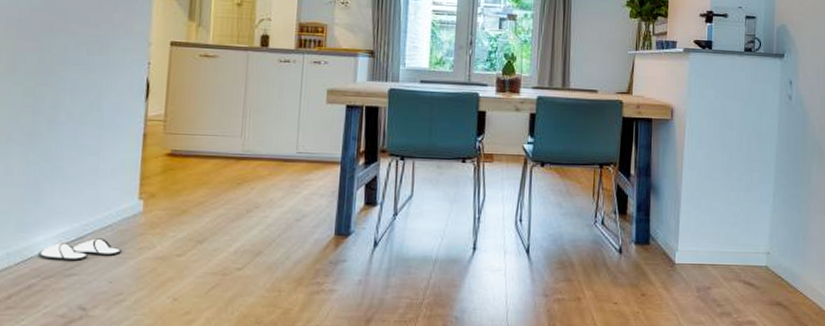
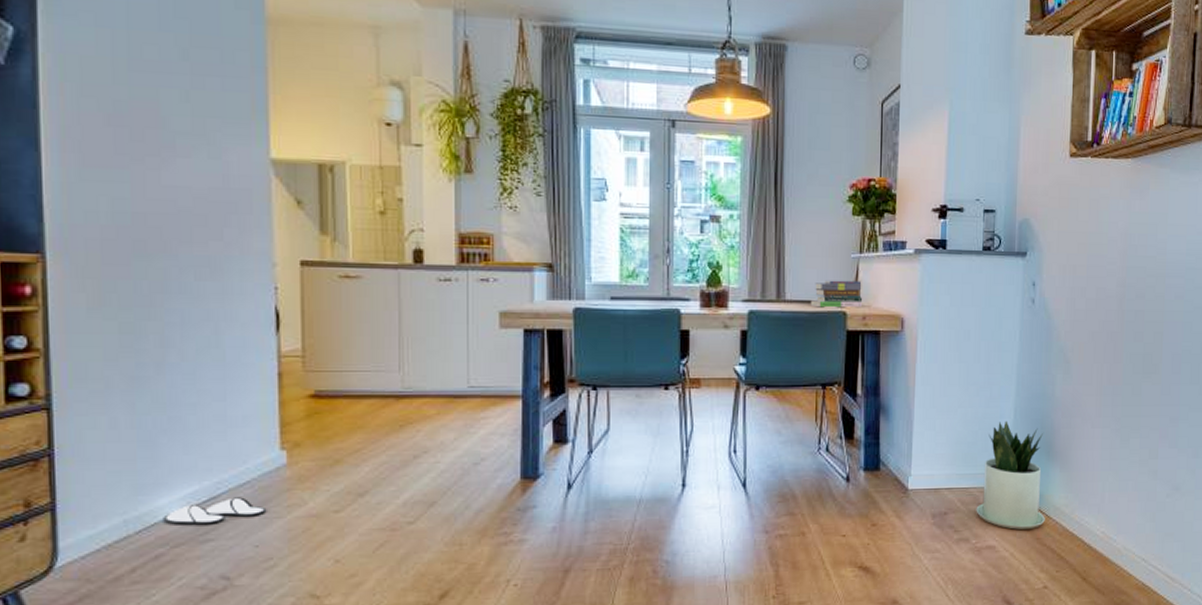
books: none [591,72,637,98] -> present [810,280,862,308]
planter: none [737,204,802,307] -> present [976,420,1045,530]

